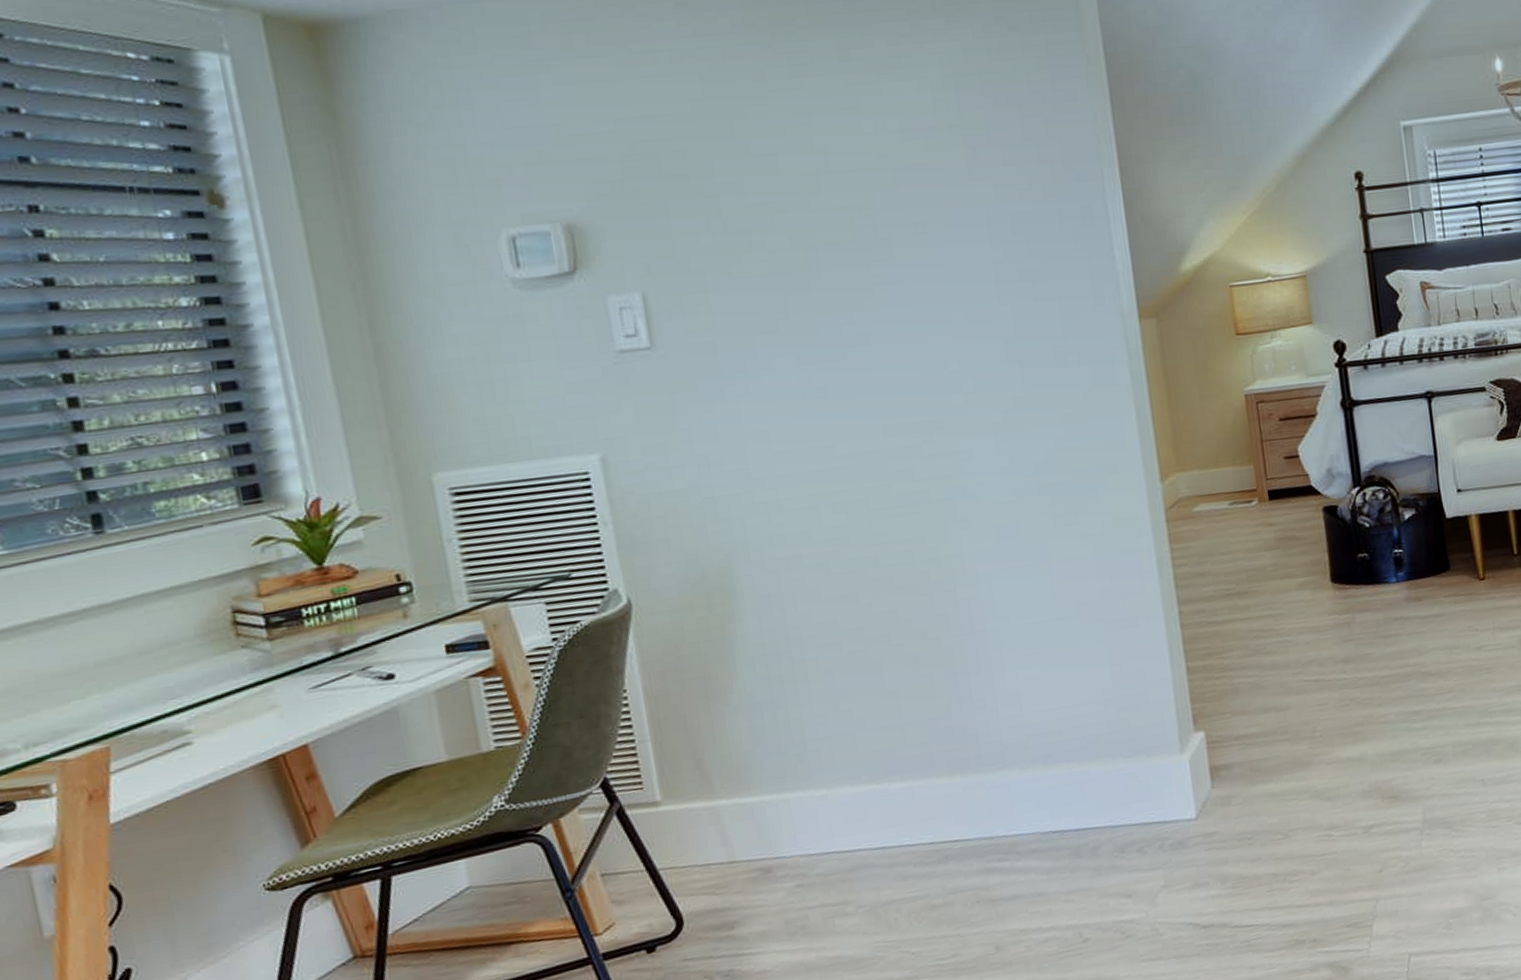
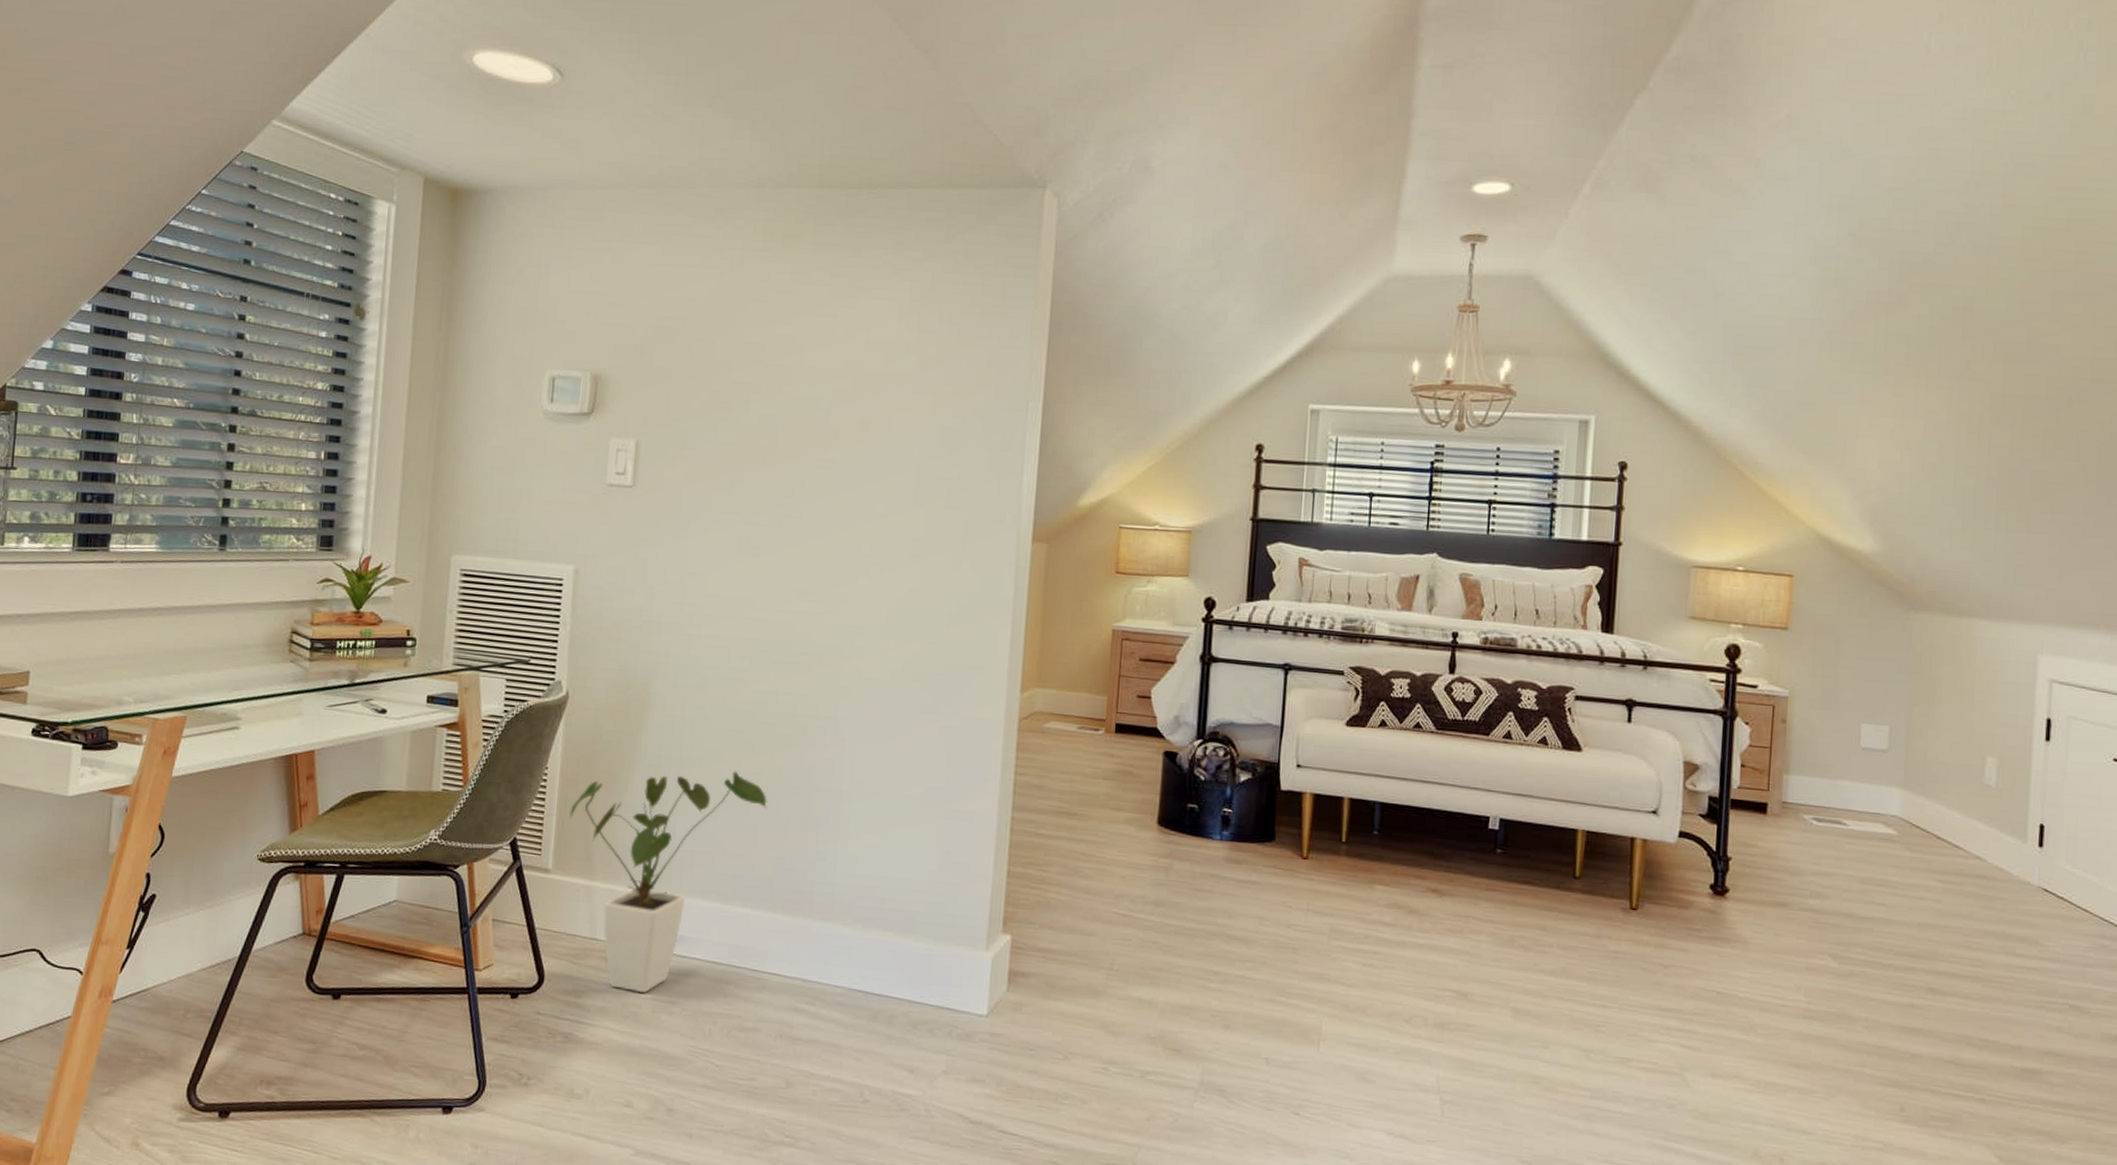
house plant: none [666,639,904,907] -> present [568,771,767,993]

